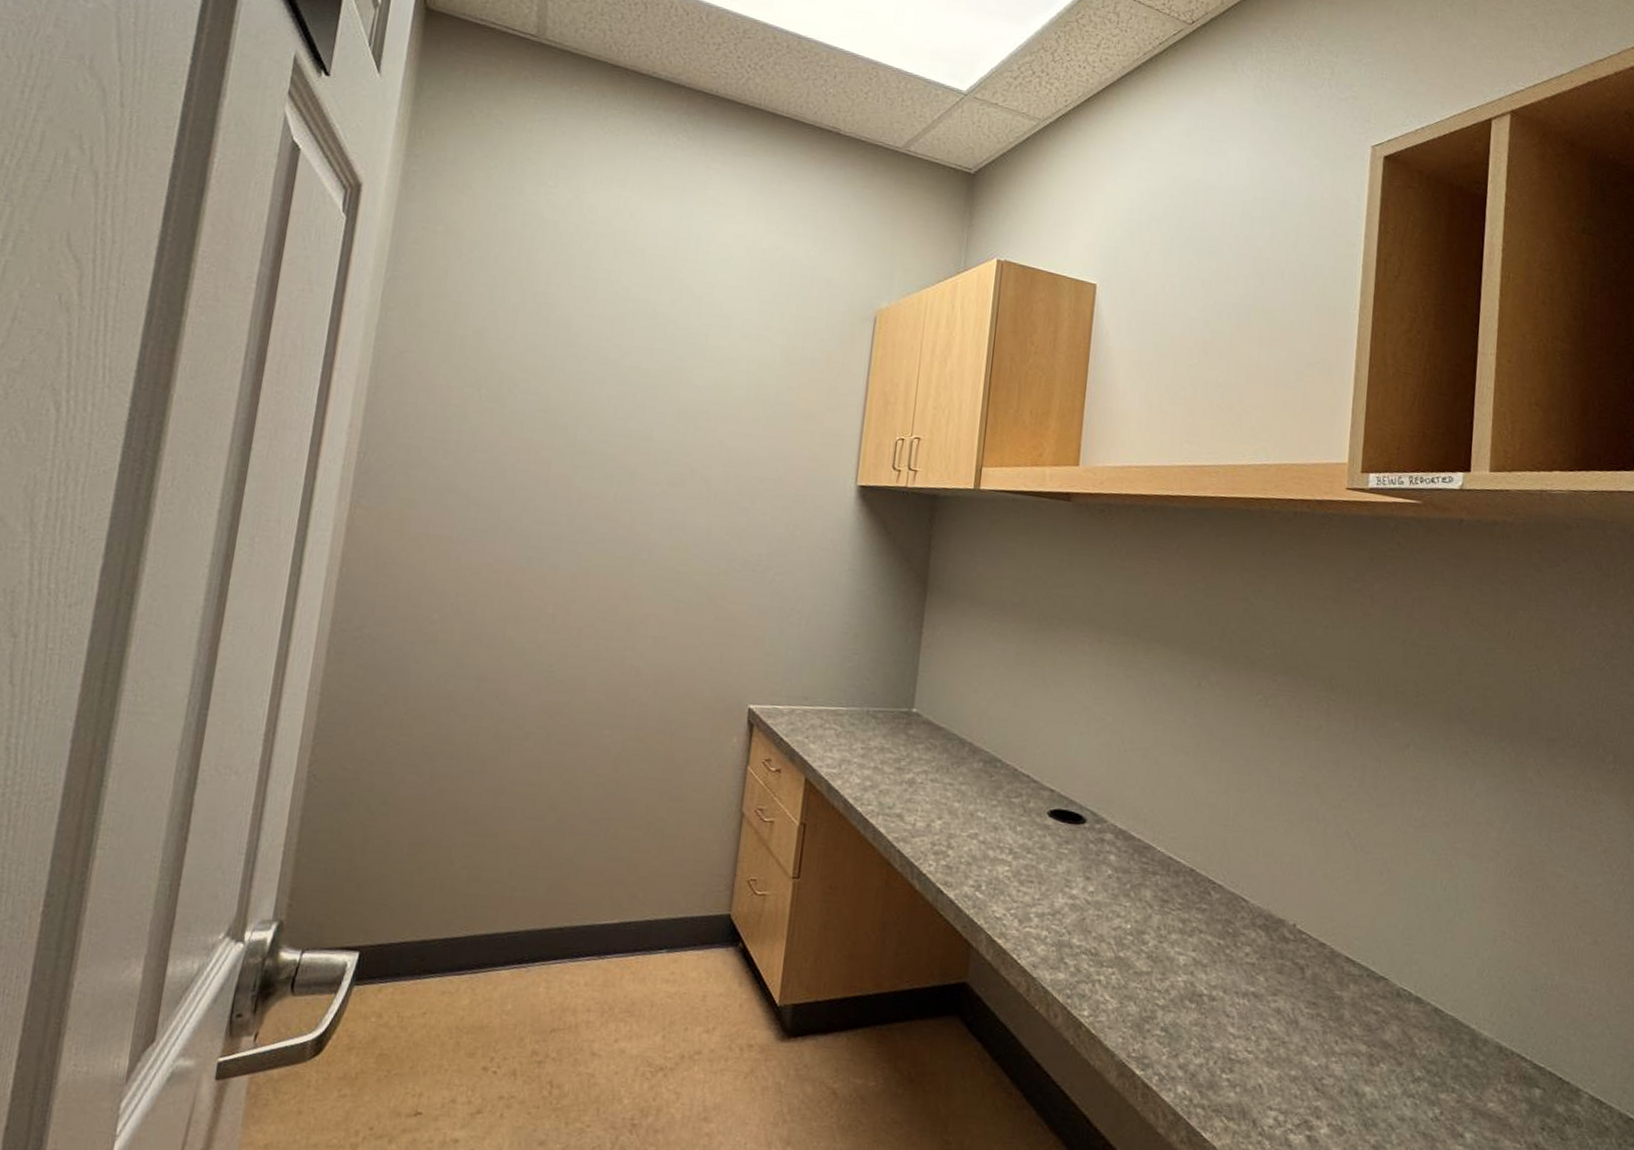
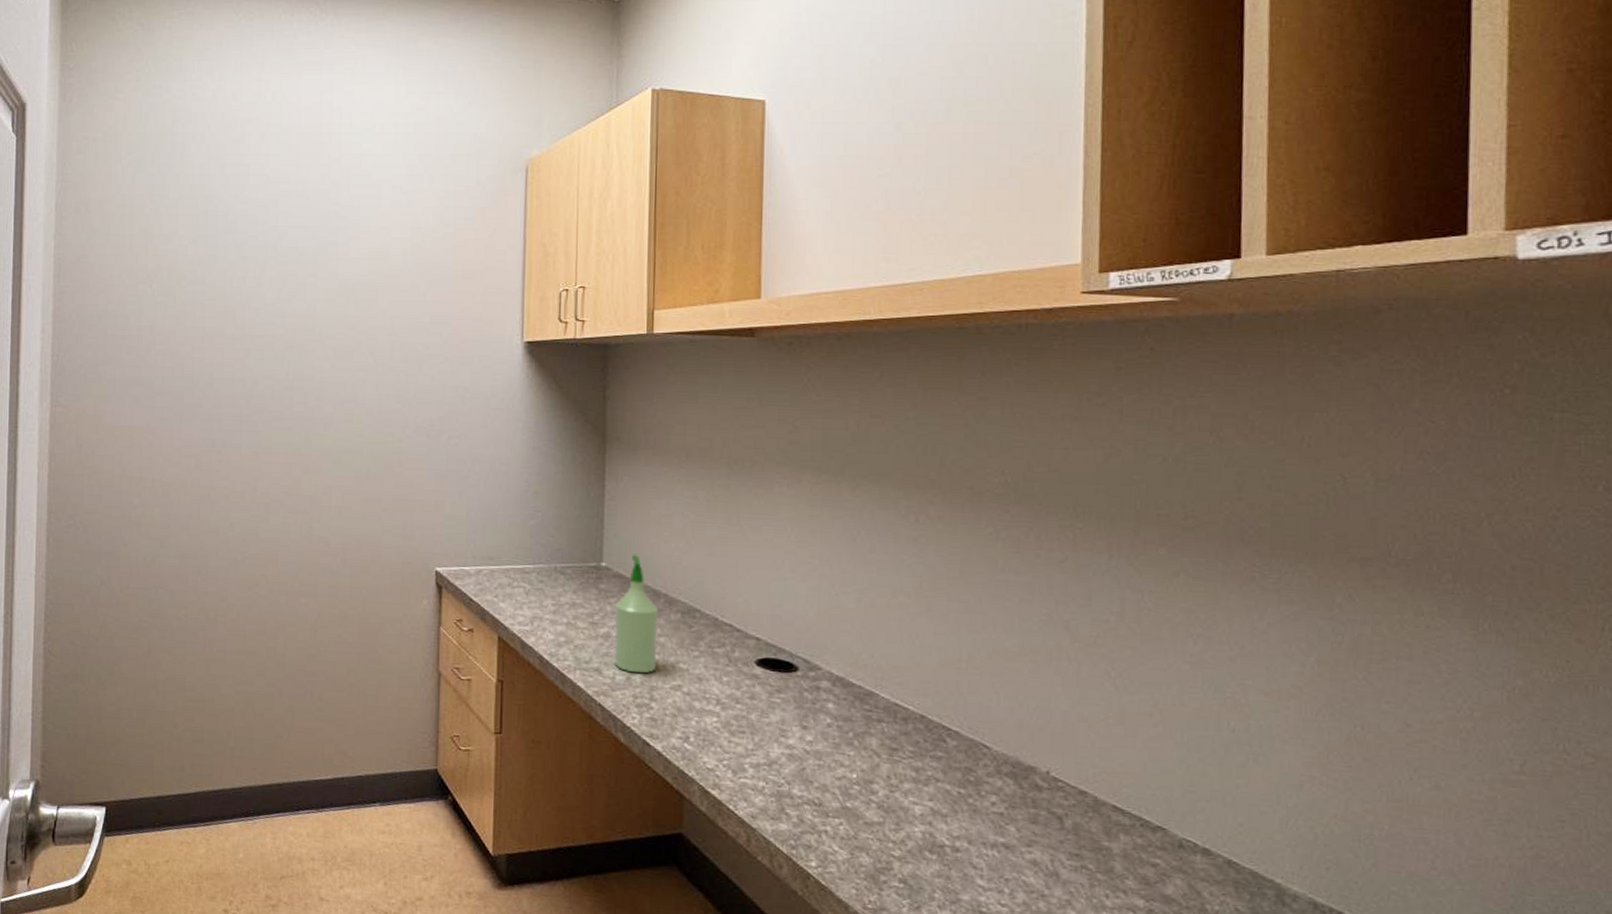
spray bottle: none [916,701,963,821] -> present [614,554,659,674]

